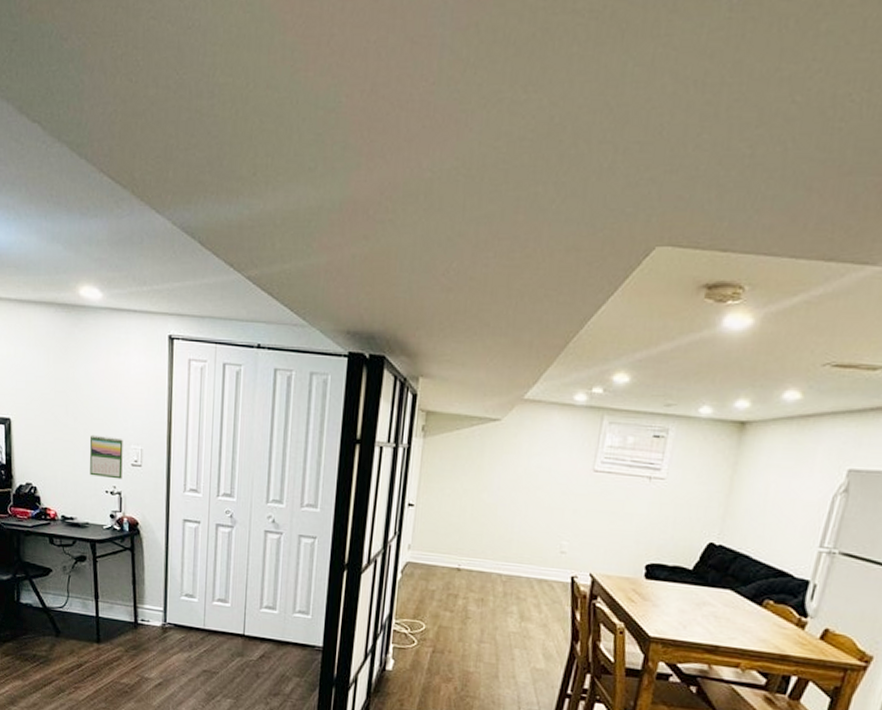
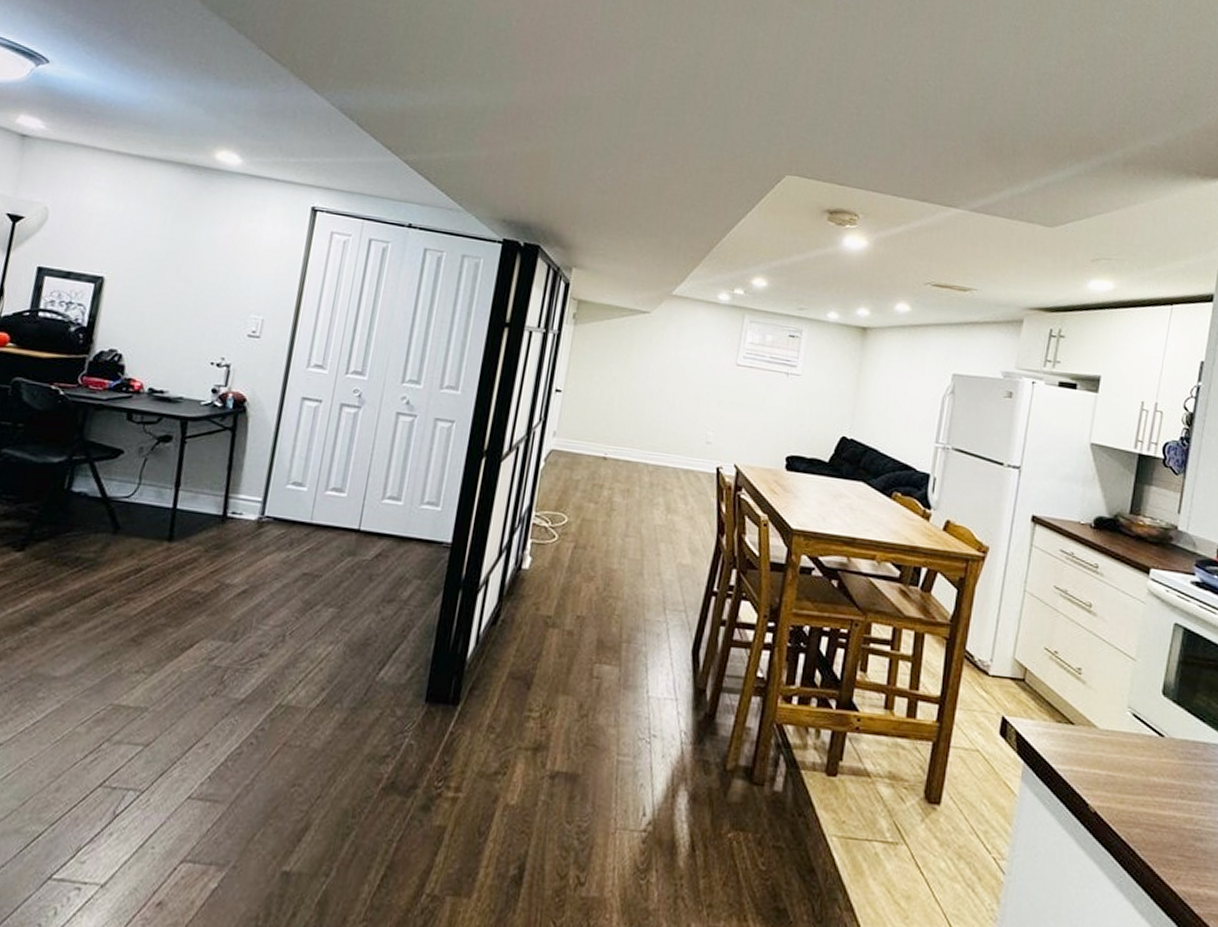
calendar: present [90,434,123,480] -> none [194,300,242,351]

